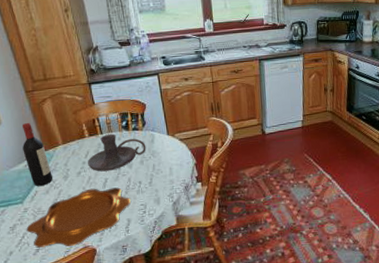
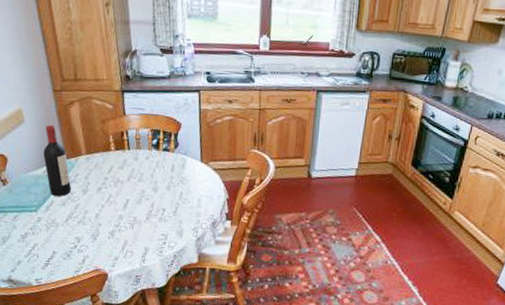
decorative bowl: present [26,187,131,248] -> none [37,207,152,266]
candle holder: present [87,134,146,172] -> none [109,151,176,192]

